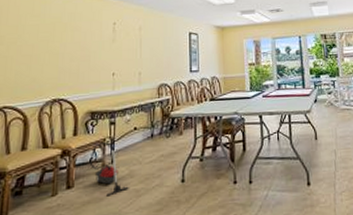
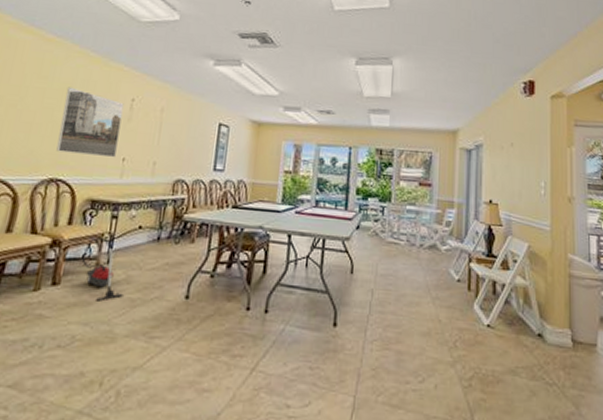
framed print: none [55,20,107,76] -> present [56,87,124,158]

